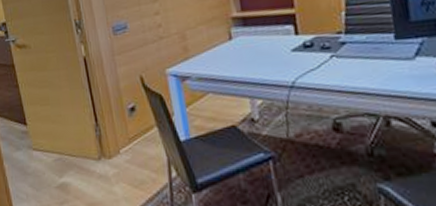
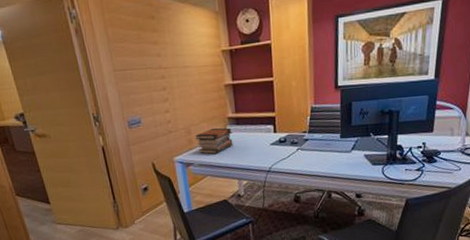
book stack: none [191,30,241,65] -> present [195,127,233,155]

